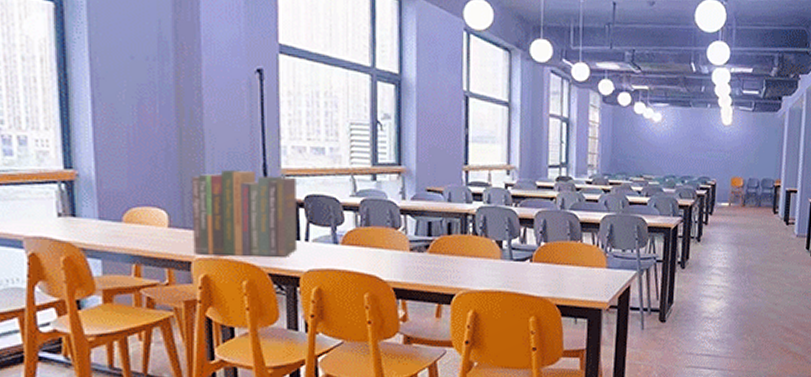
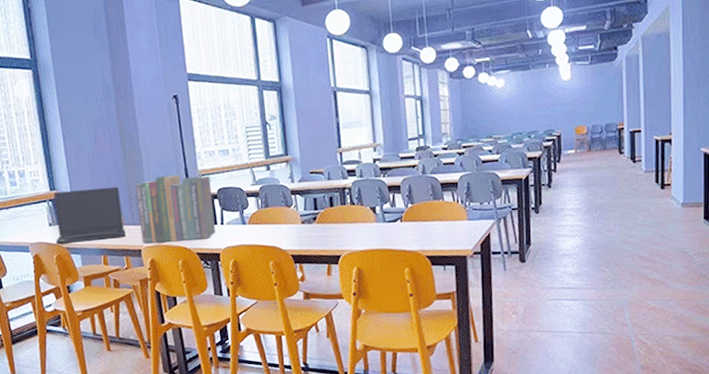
laptop: none [65,172,171,244] -> present [53,186,126,244]

